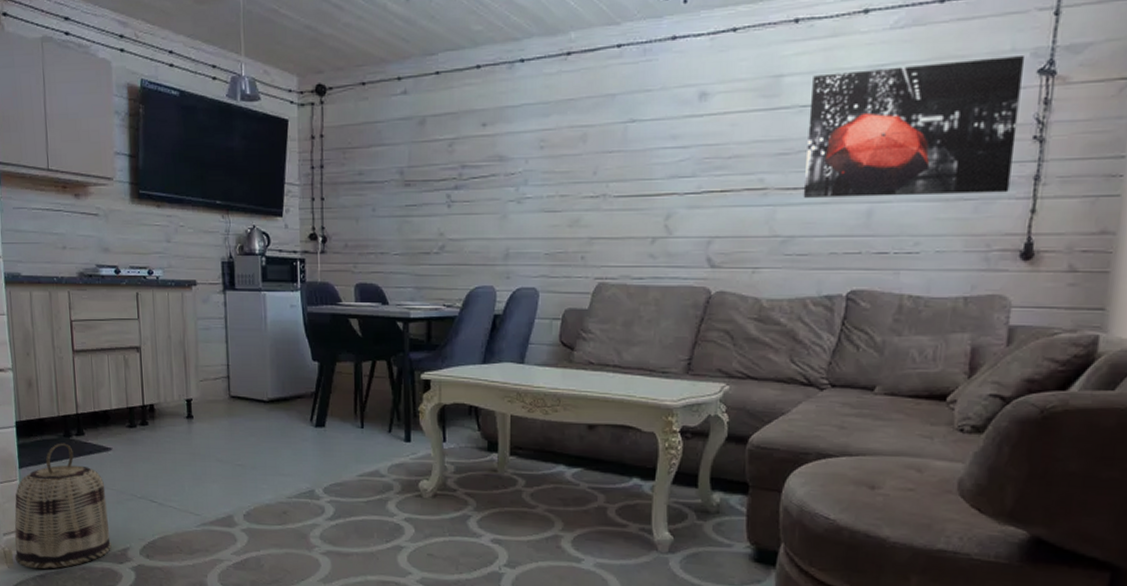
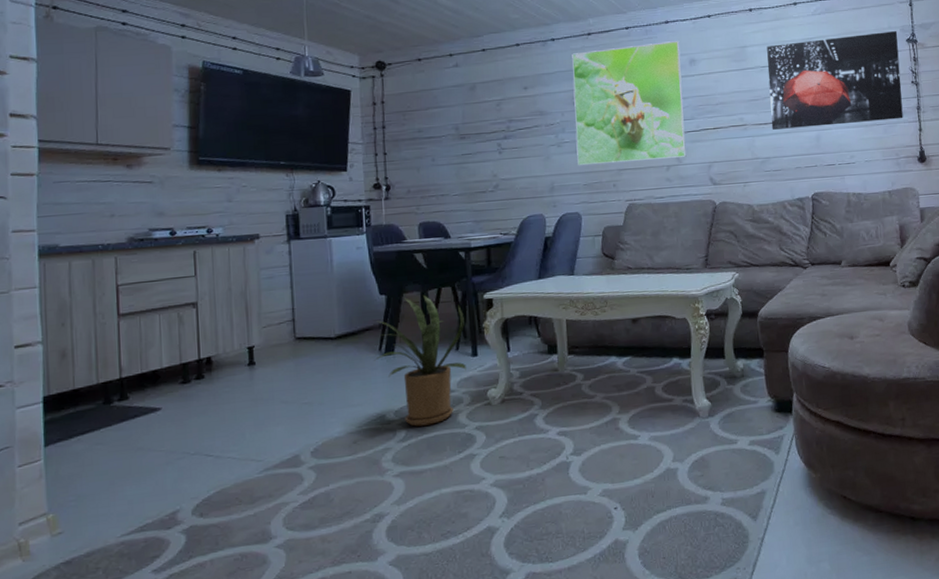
basket: present [14,443,112,570] -> none [33,411,158,557]
house plant: none [305,366,399,508] -> present [374,295,466,427]
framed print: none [540,65,689,230] -> present [572,41,687,166]

